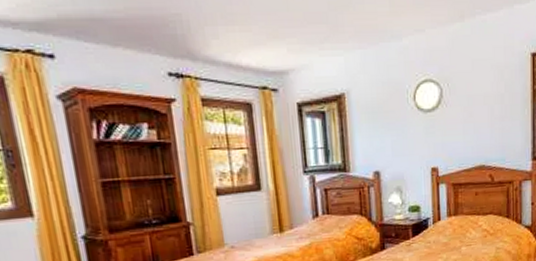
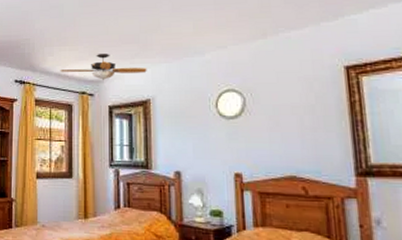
ceiling fan: none [230,37,339,71] -> present [60,54,147,80]

